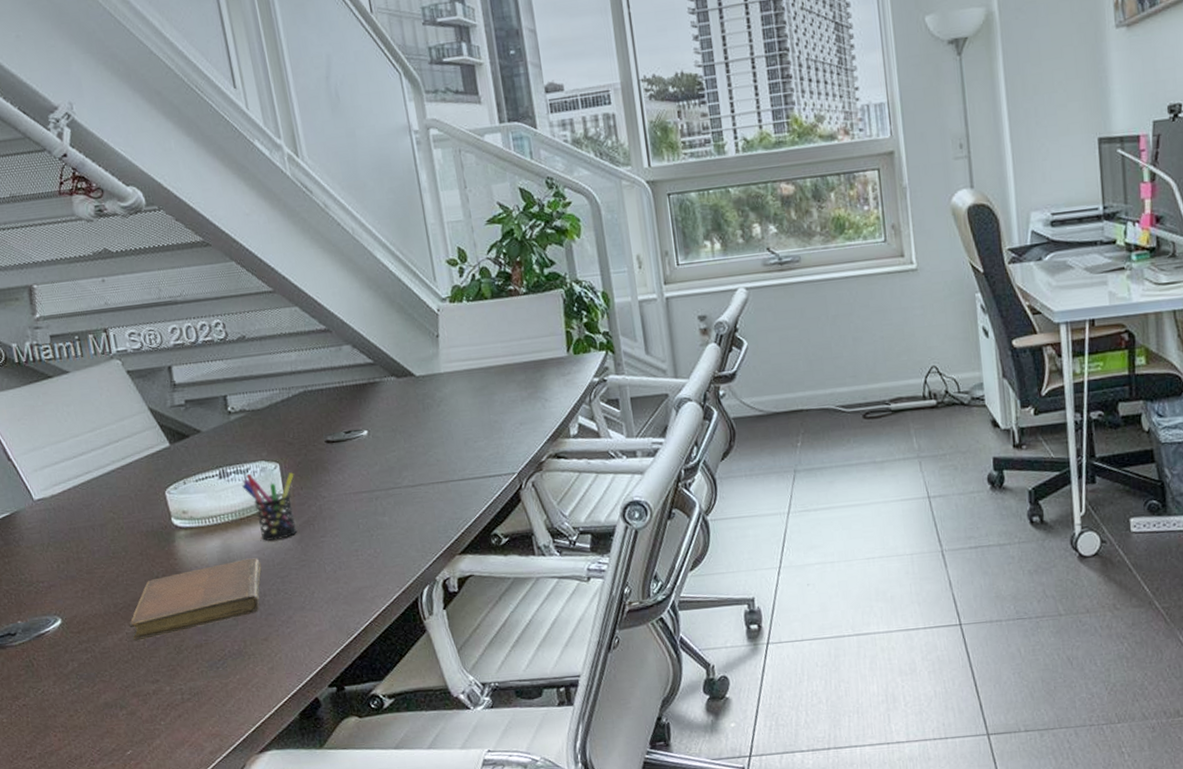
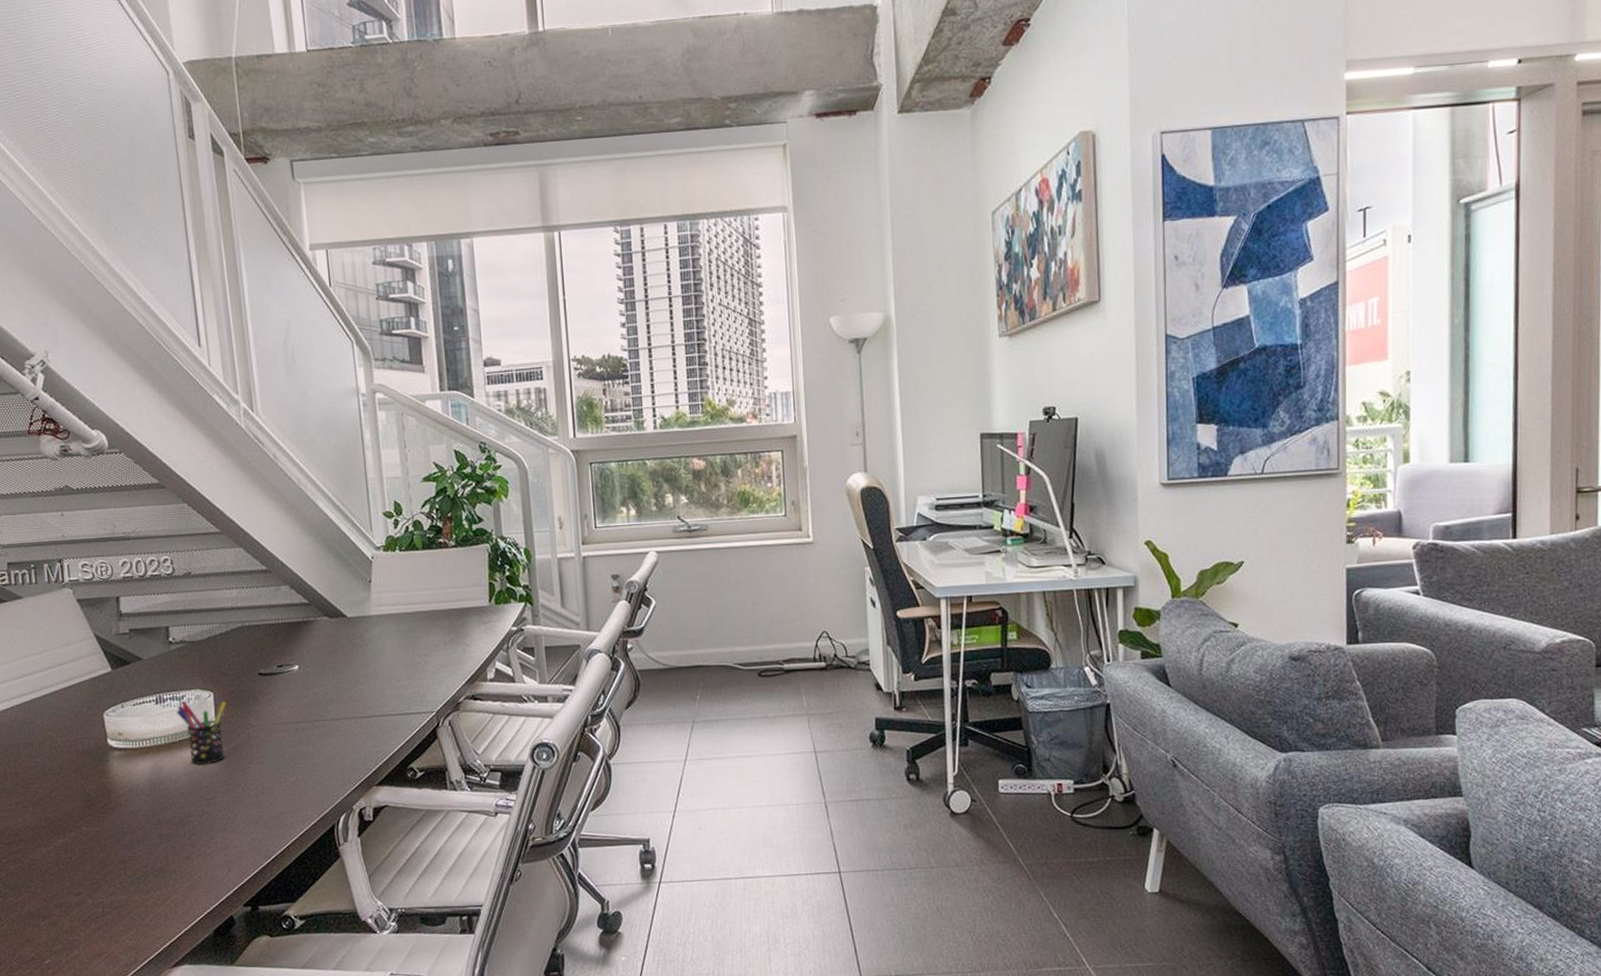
notebook: present [129,558,262,641] -> none [58,780,189,854]

